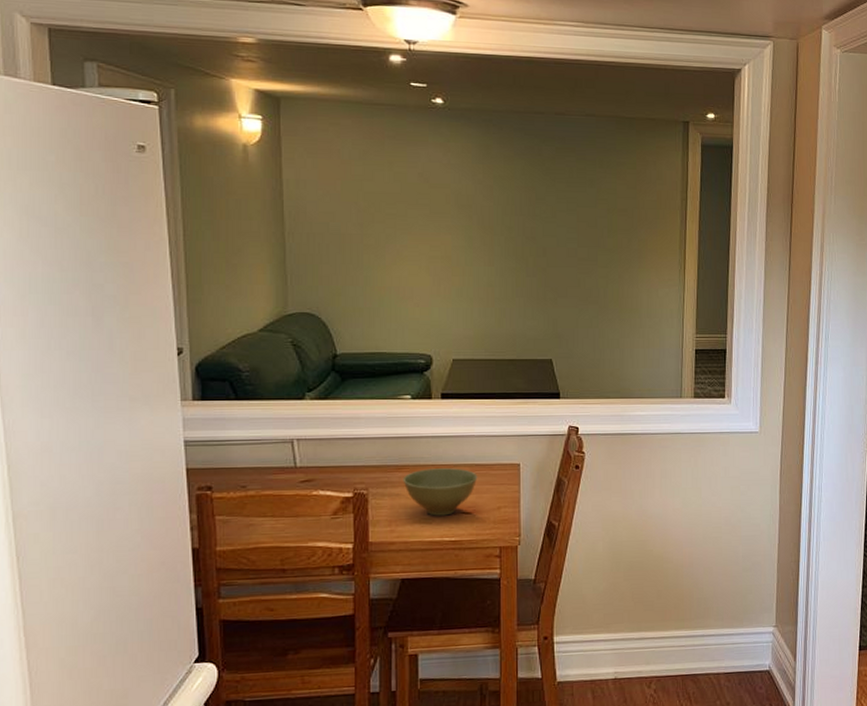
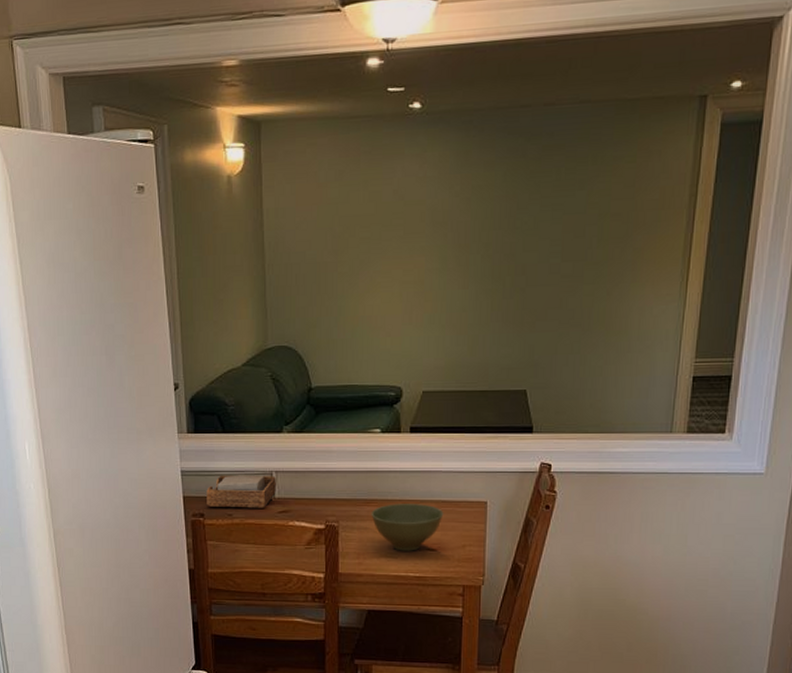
napkin holder: none [215,443,299,480] -> present [206,475,277,508]

